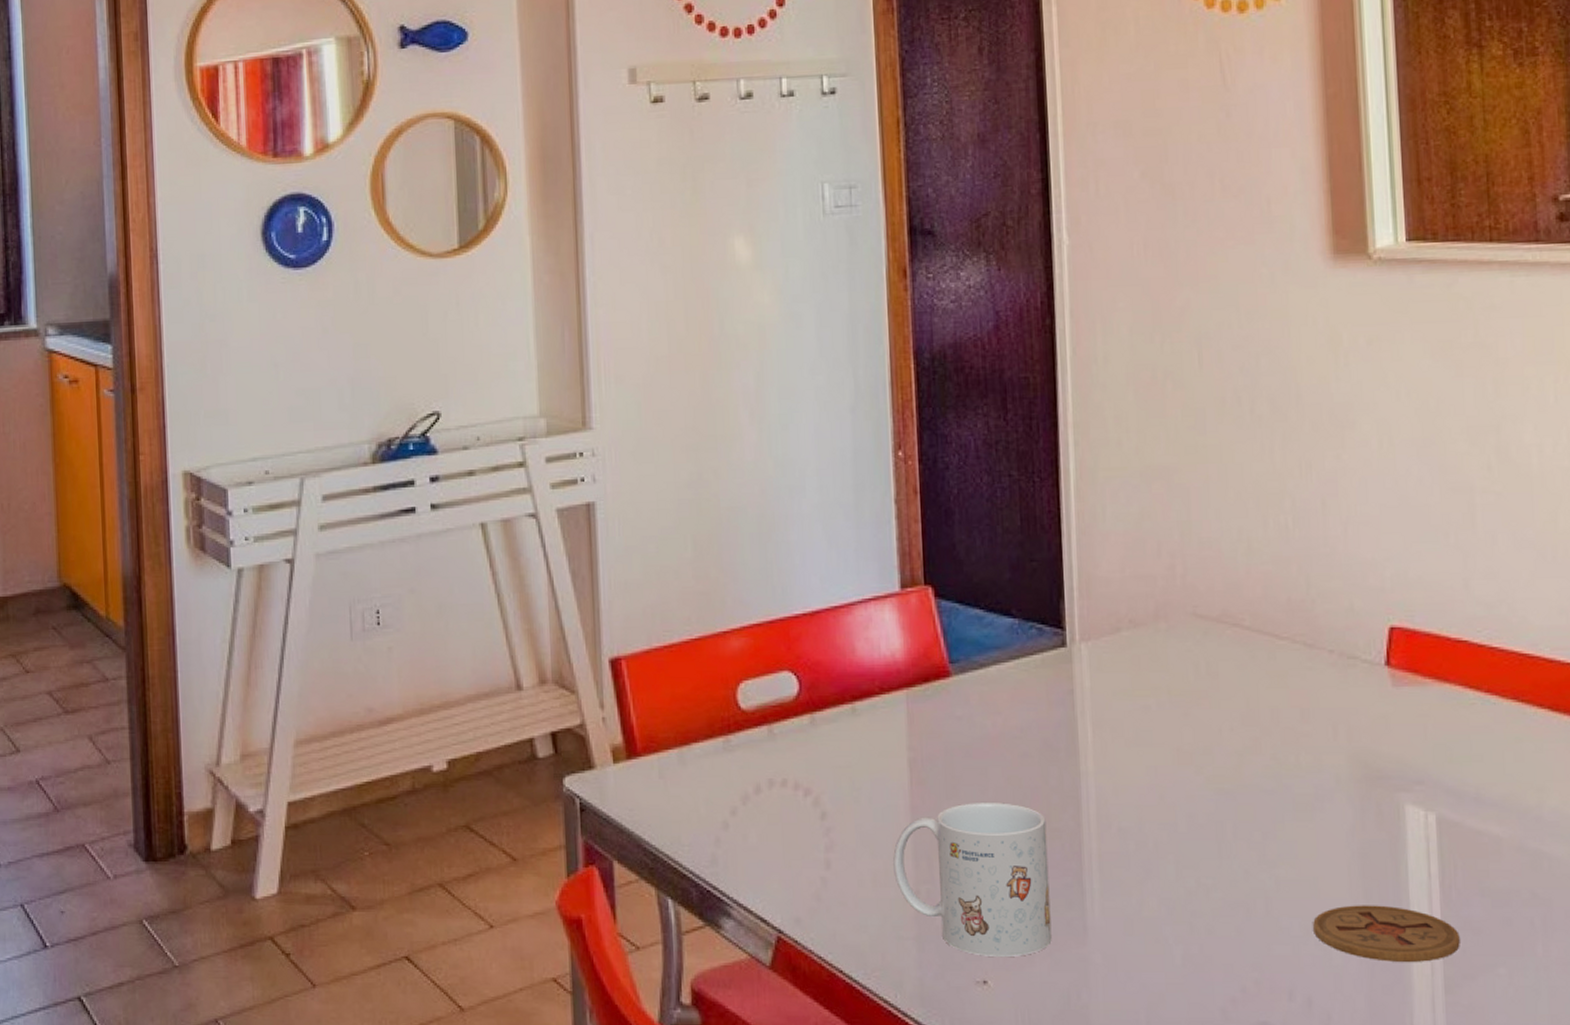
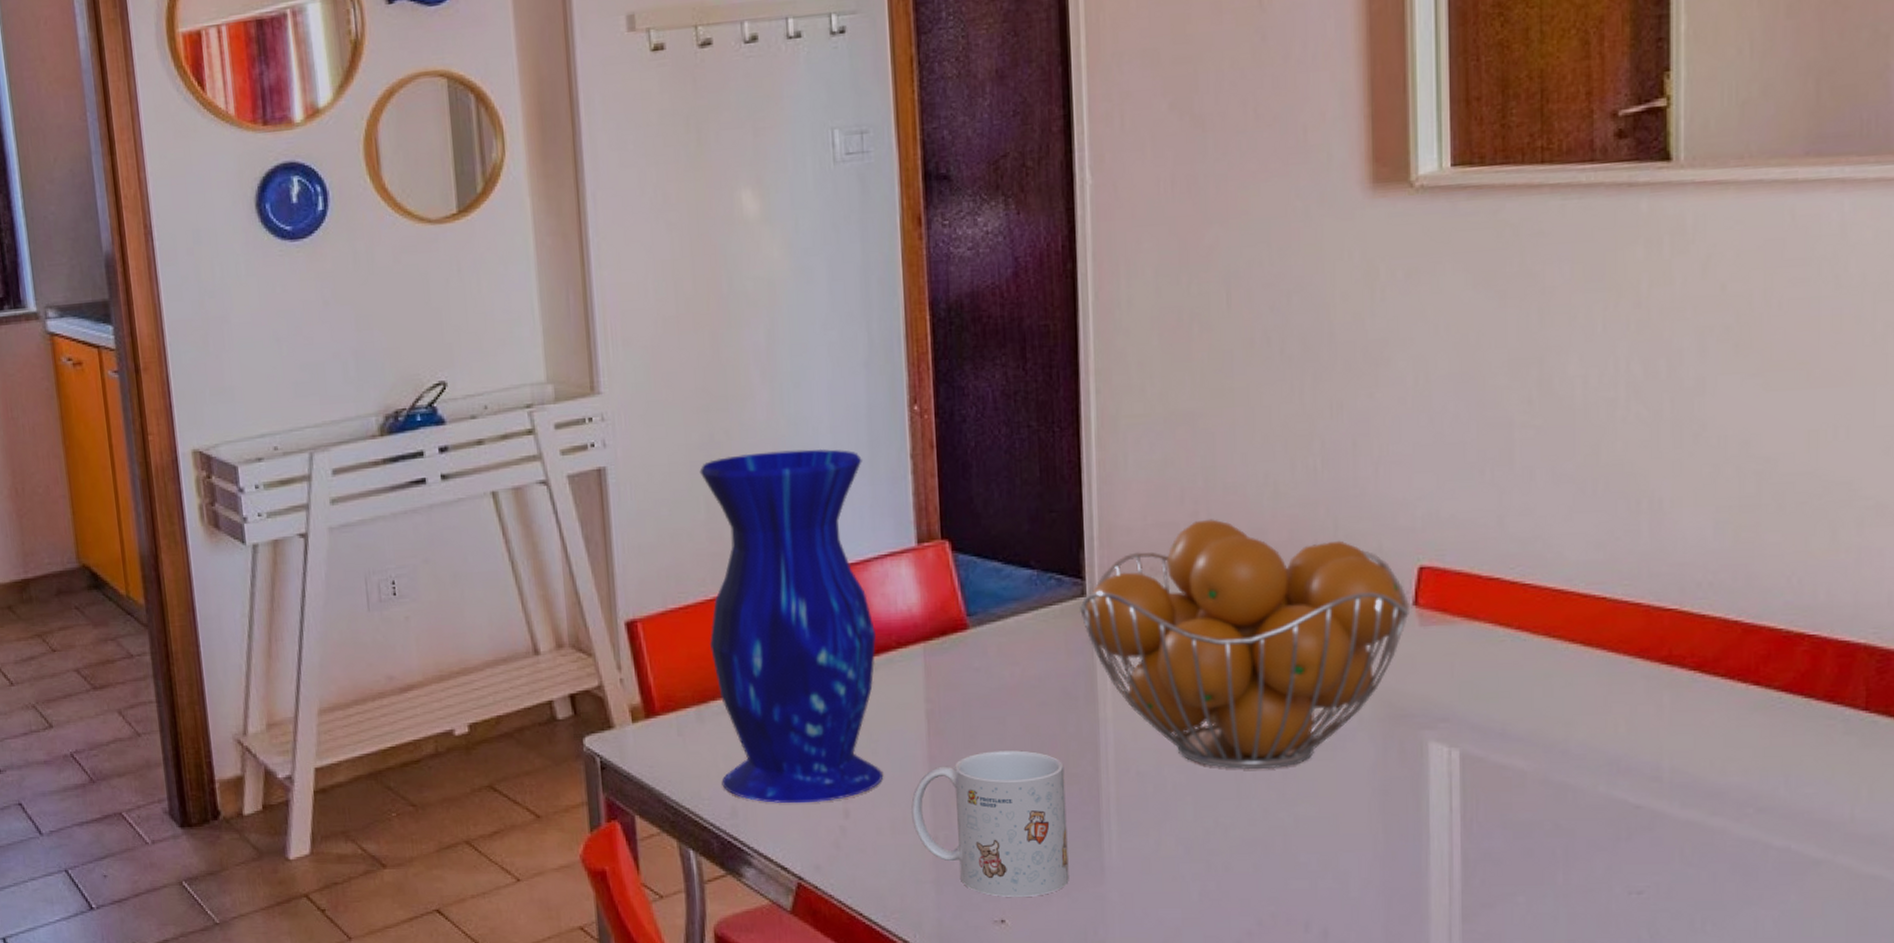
vase: none [687,491,866,852] -> present [699,448,884,804]
fruit basket: none [1060,573,1382,829] -> present [1080,519,1409,770]
coaster: present [1313,905,1460,962] -> none [1331,839,1479,893]

